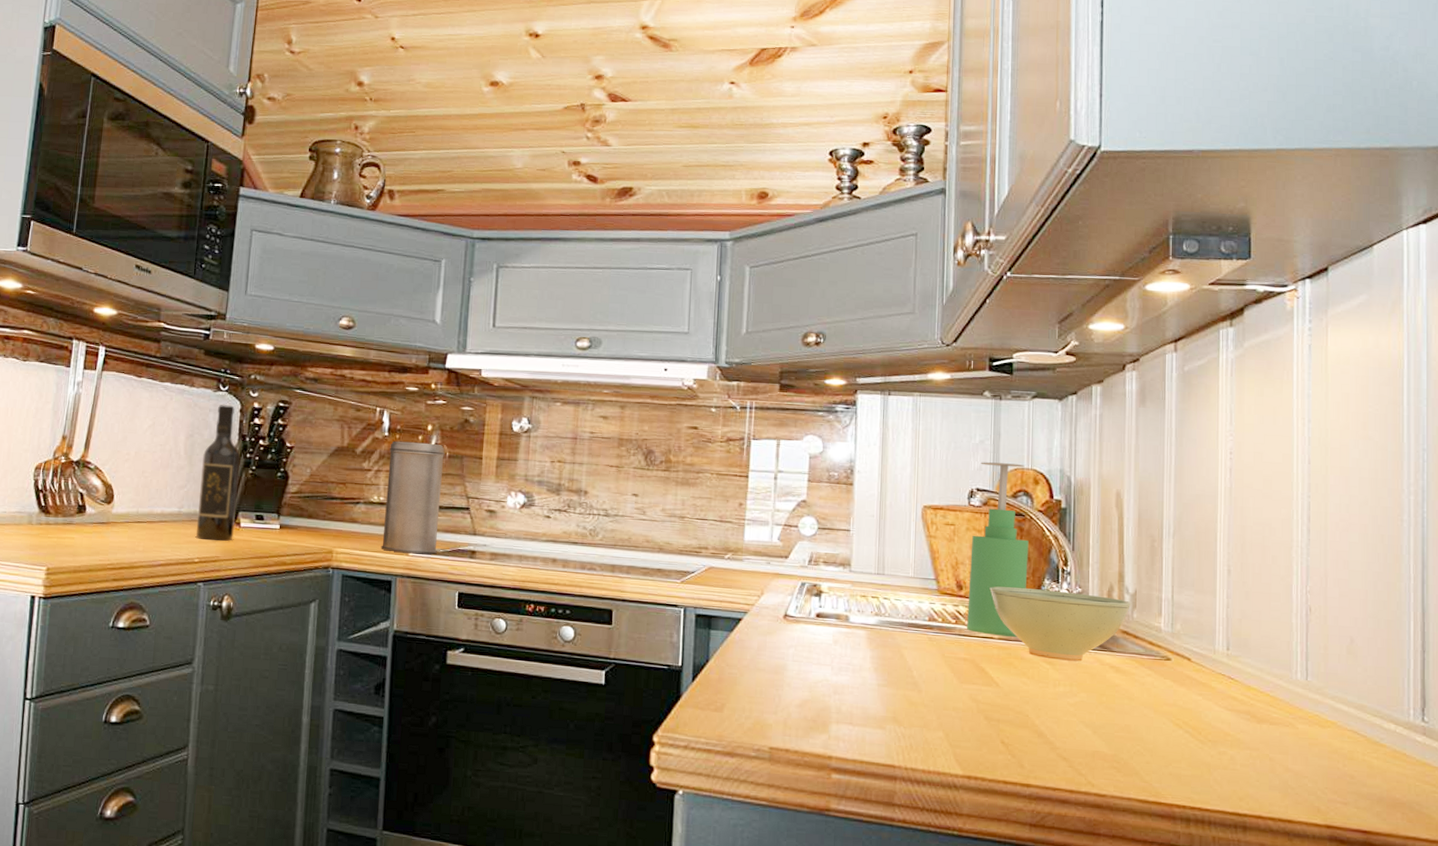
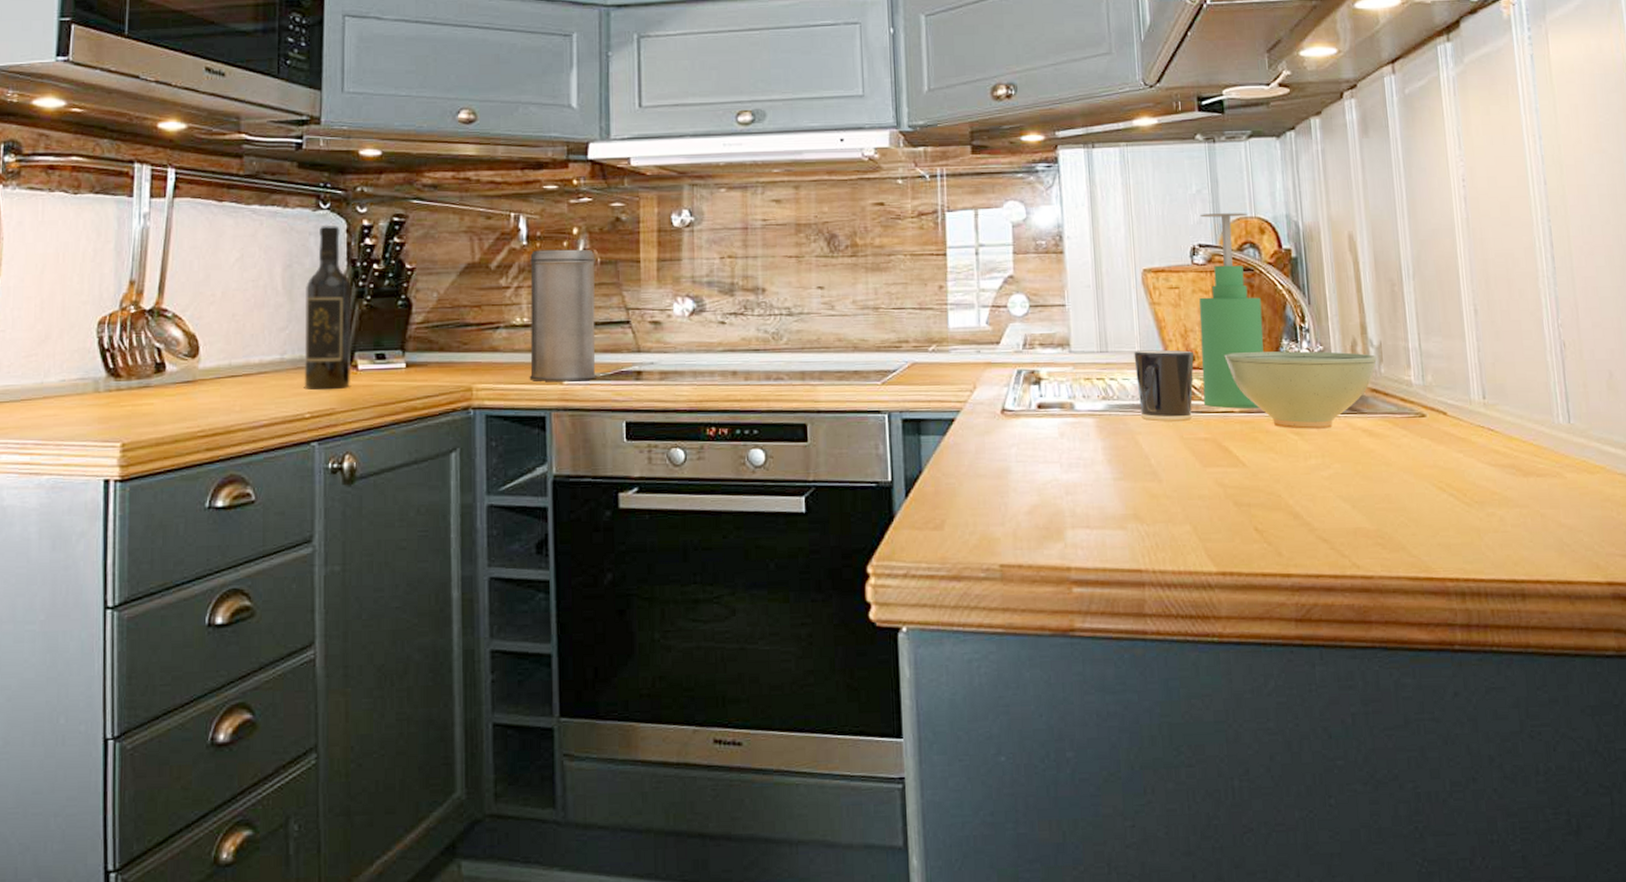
mug: none [907,576,961,642] -> present [1134,349,1194,422]

